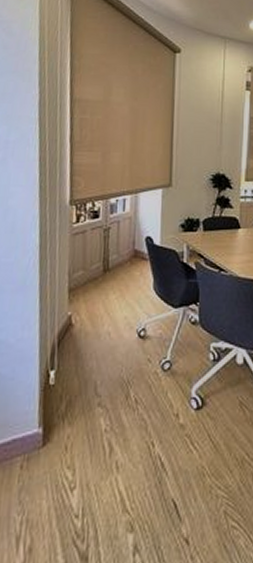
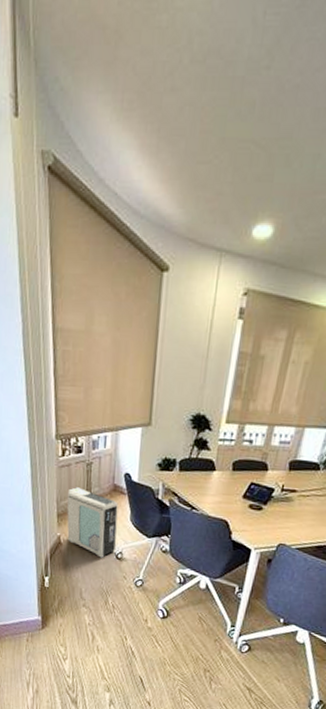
air purifier: none [79,256,140,338] -> present [66,487,119,558]

